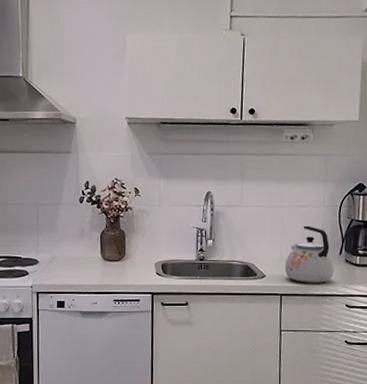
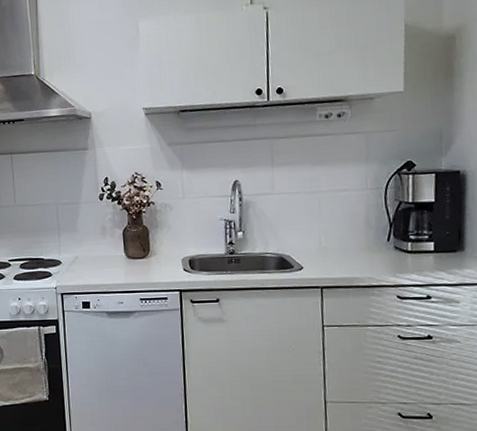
kettle: present [285,225,334,283] -> none [325,211,382,274]

